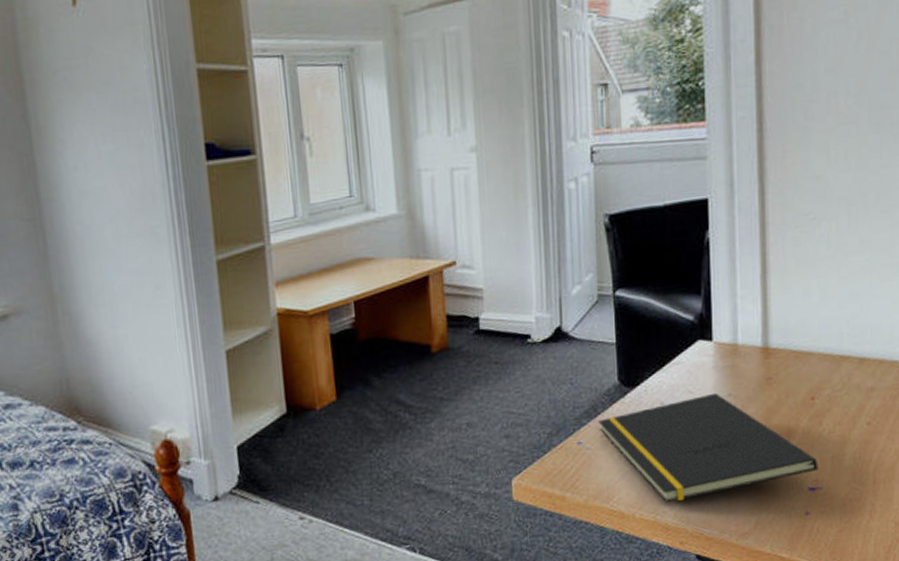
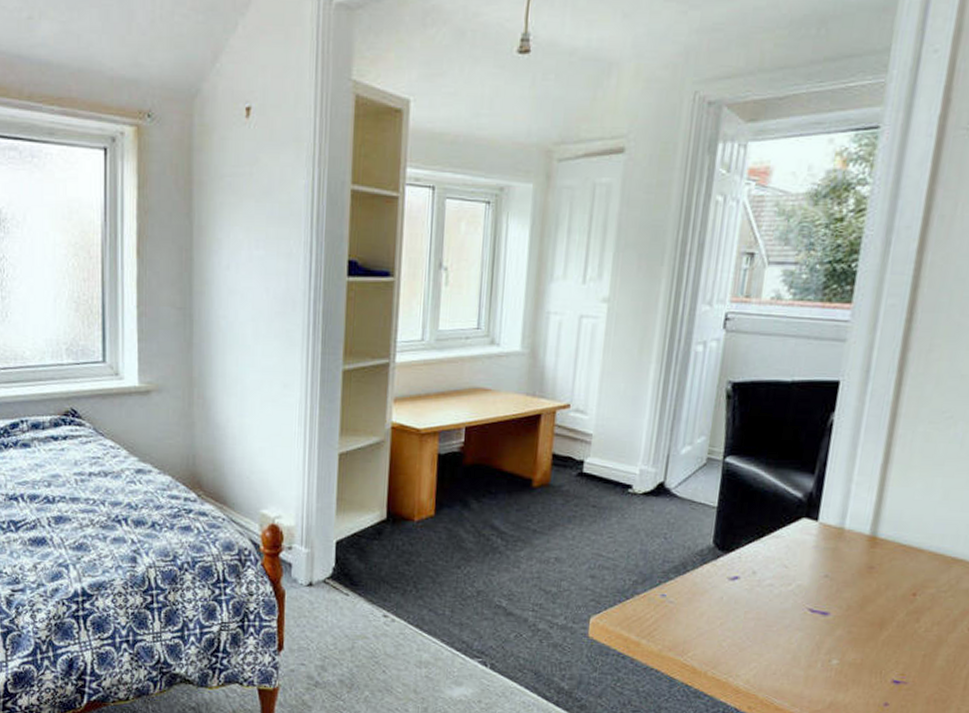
notepad: present [598,392,819,503] -> none [686,571,908,668]

